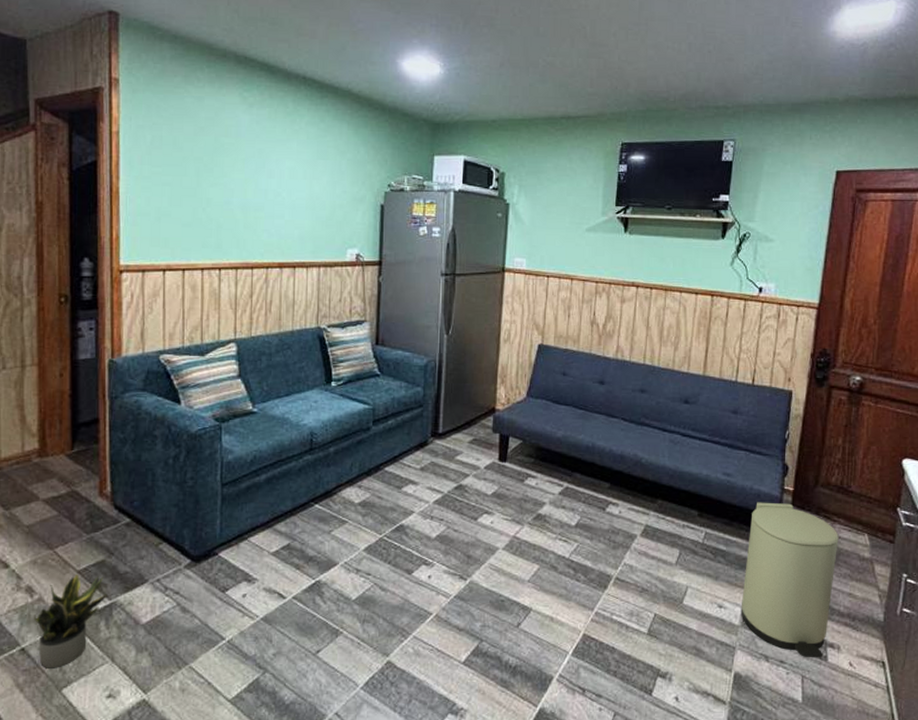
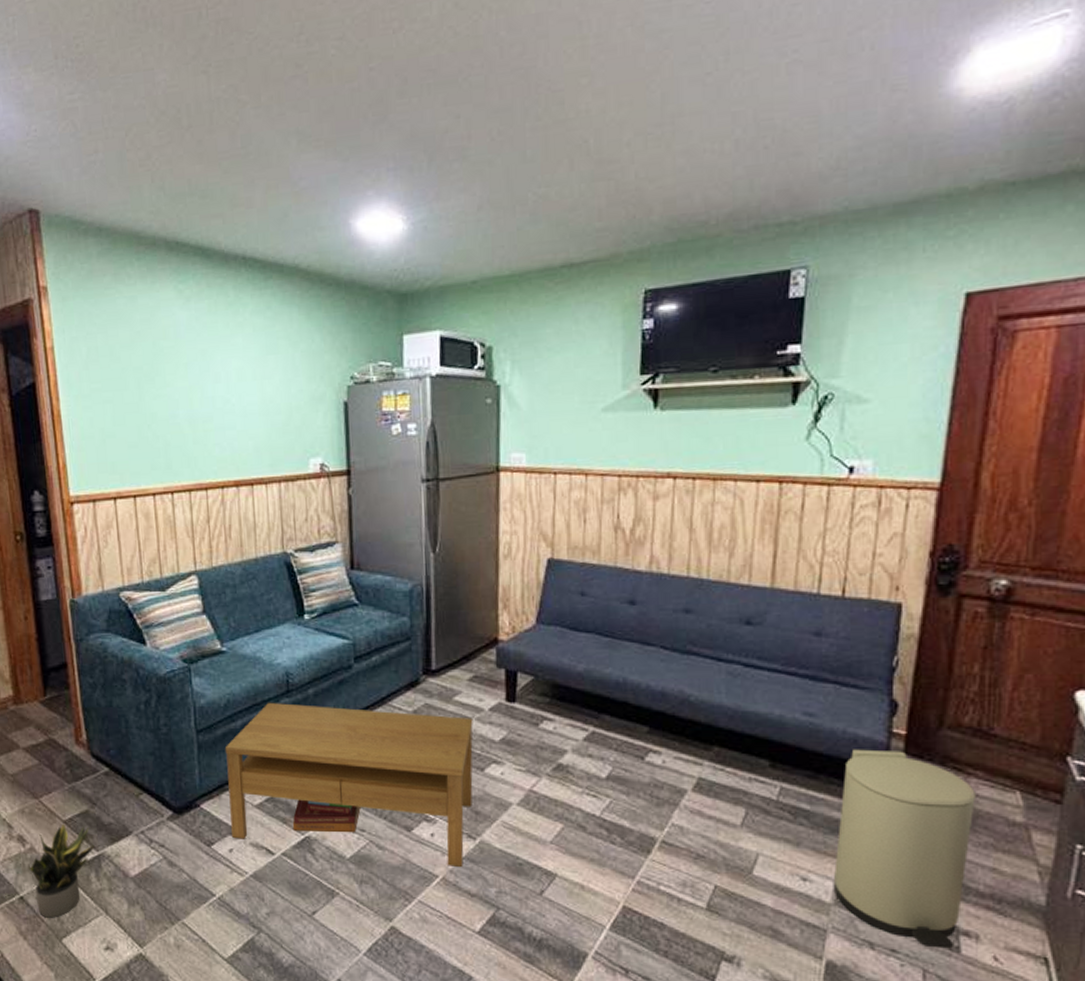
coffee table: none [247,458,471,604] -> present [224,702,473,867]
books: none [305,547,369,577] -> present [292,799,361,833]

